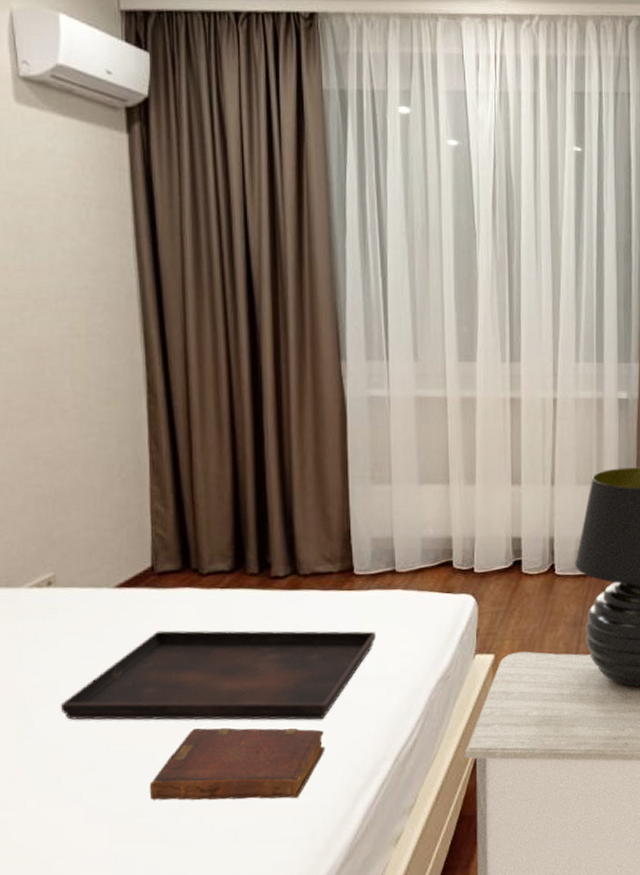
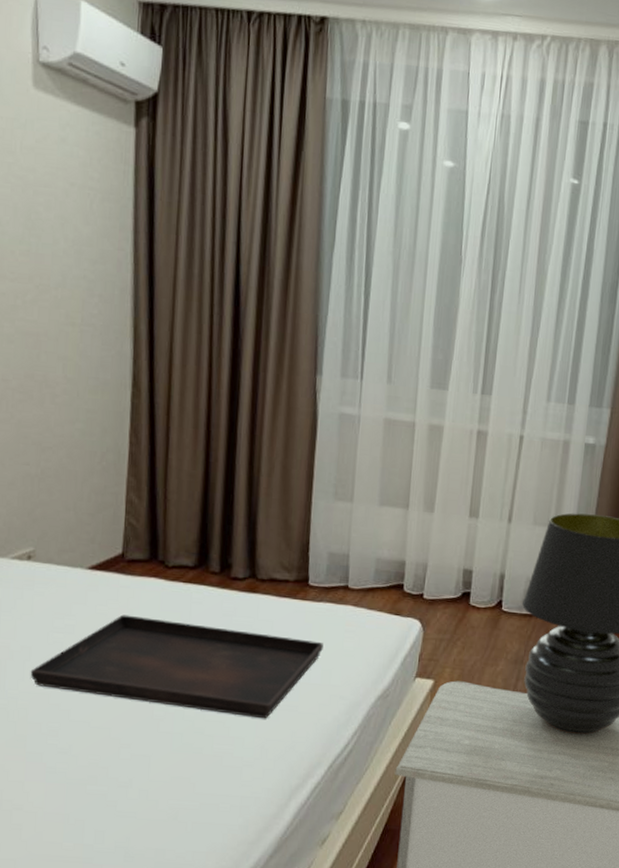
diary: present [149,727,326,801] -> none [102,710,266,788]

